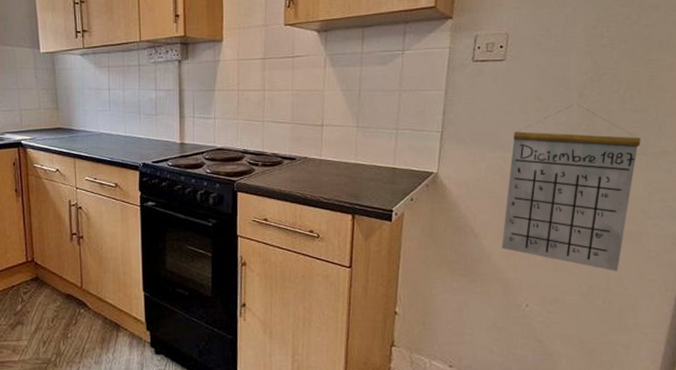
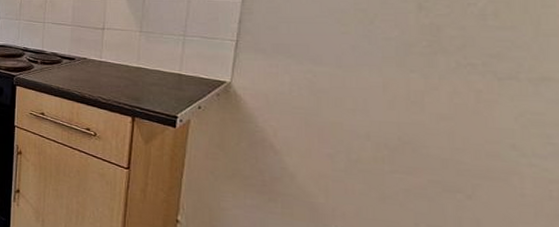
calendar: present [501,104,641,271] -> none [308,18,510,213]

